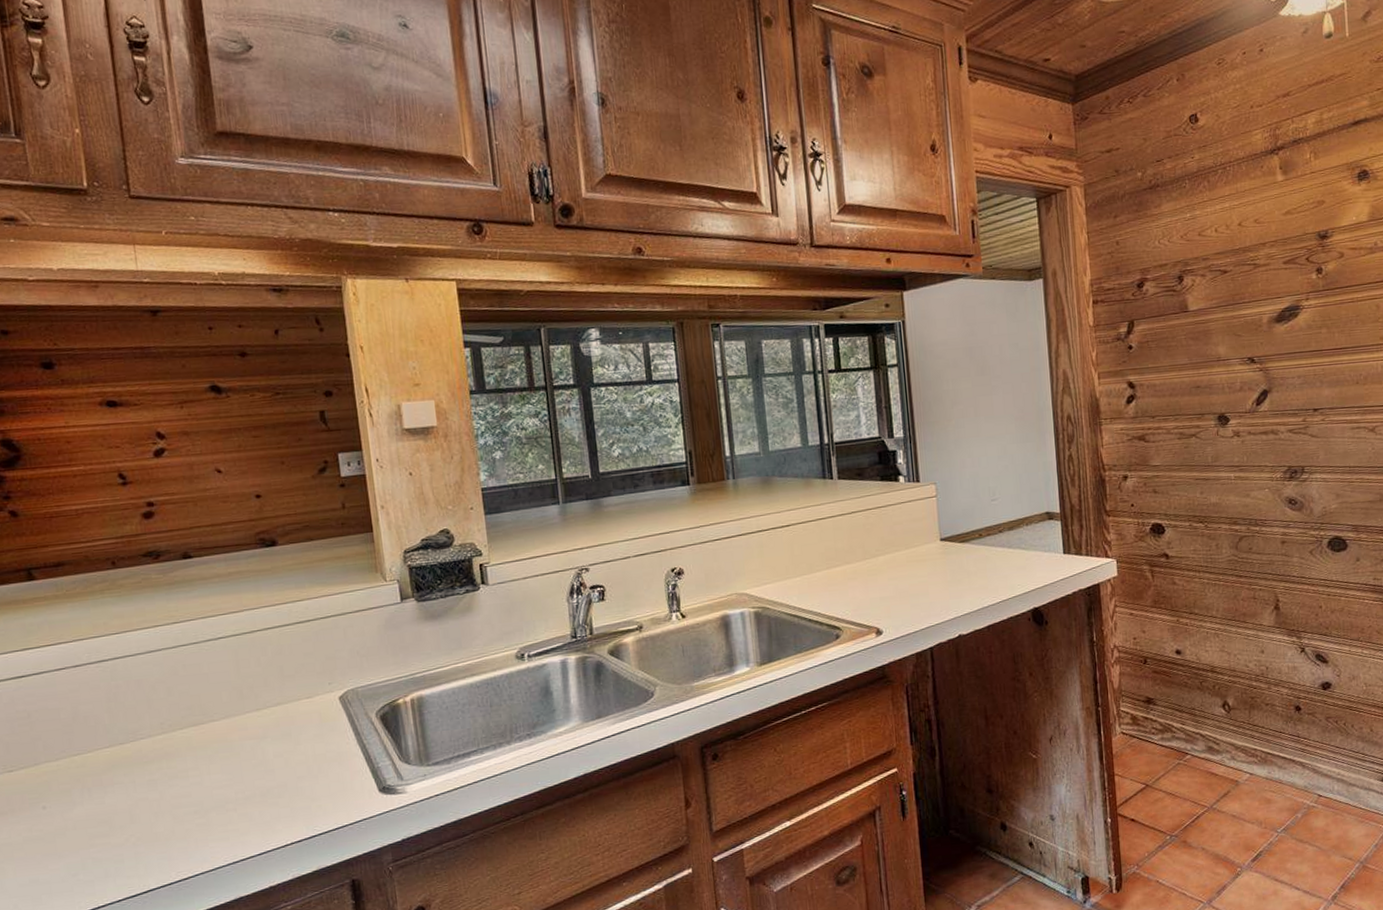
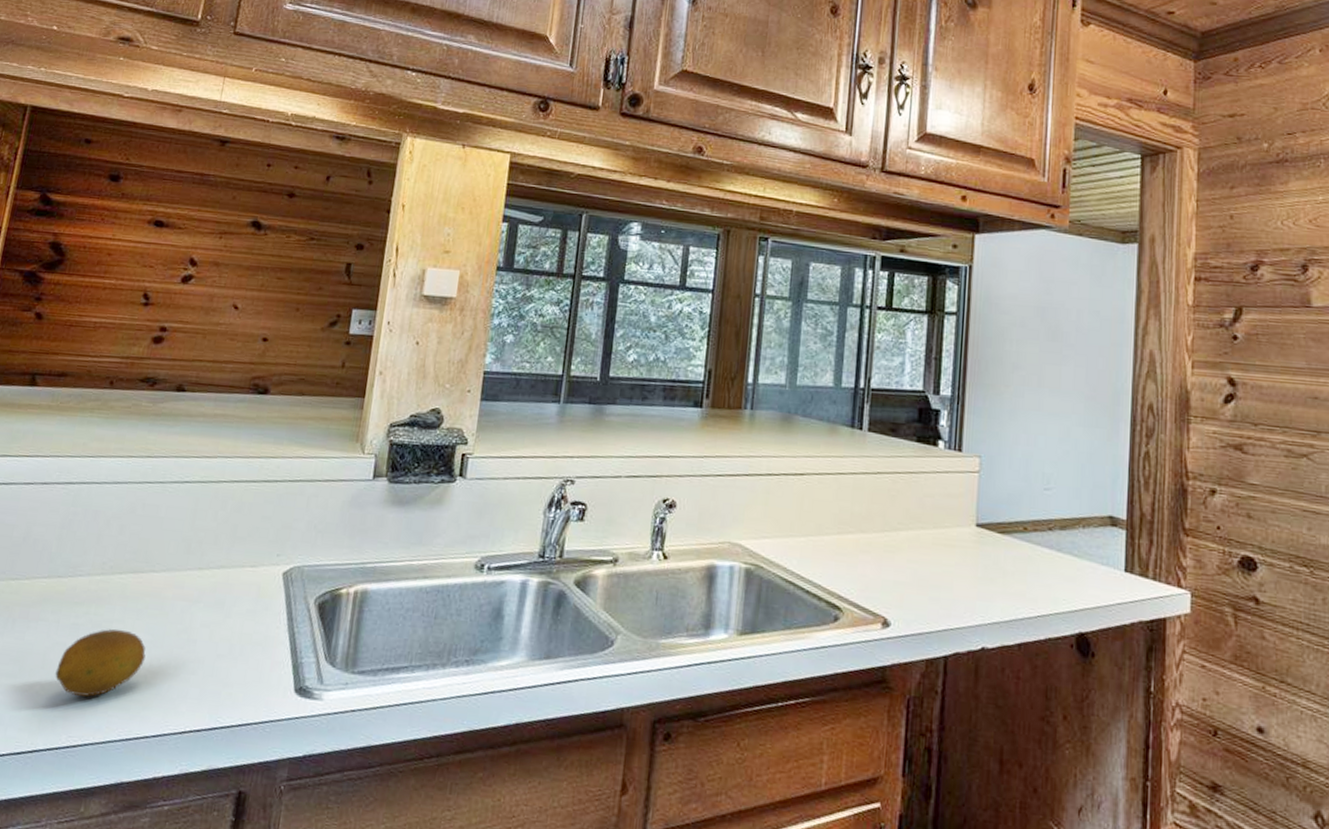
fruit: none [146,775,230,839] -> present [55,629,146,697]

